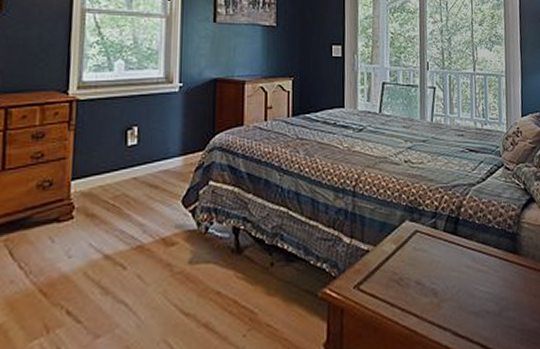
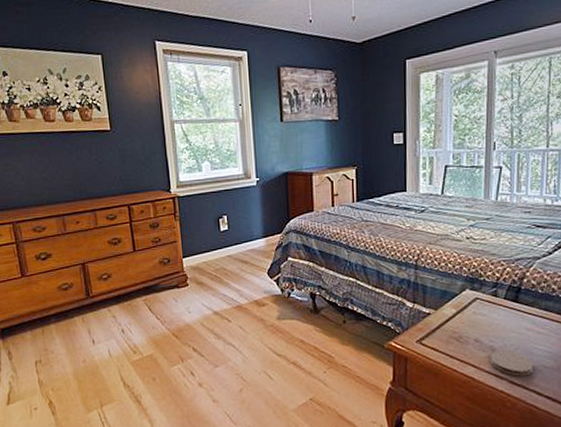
coaster: none [432,293,476,326] -> present [490,350,533,376]

